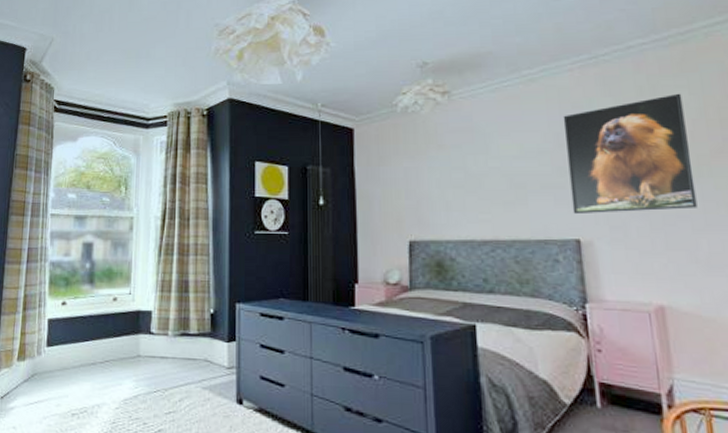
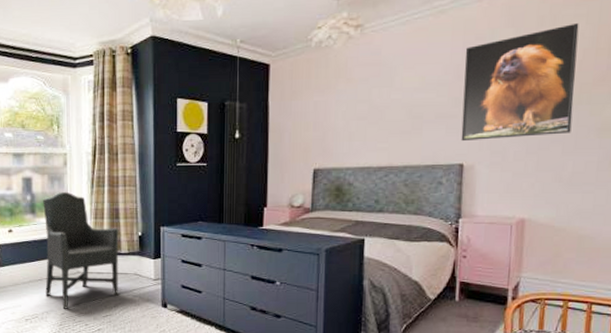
chair: none [98,259,188,402] -> present [43,191,119,309]

